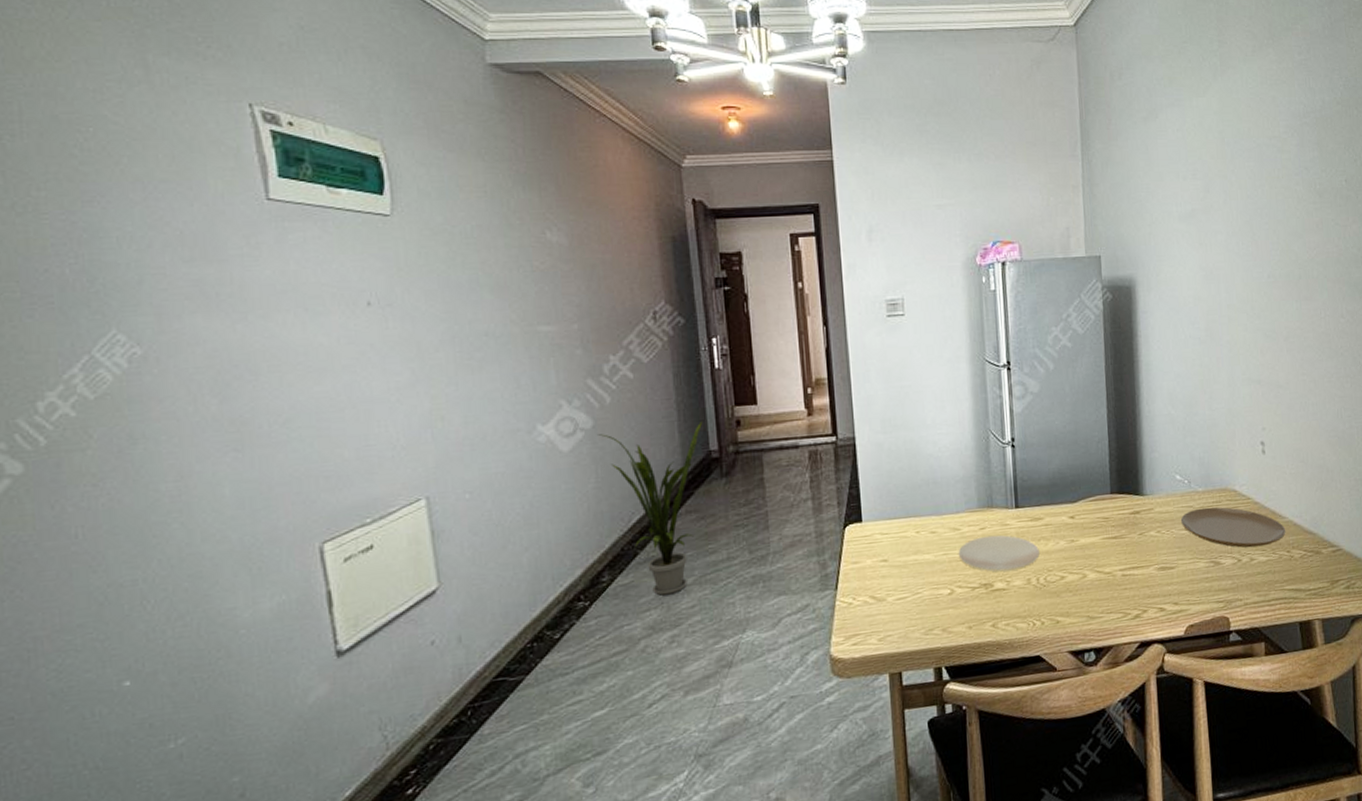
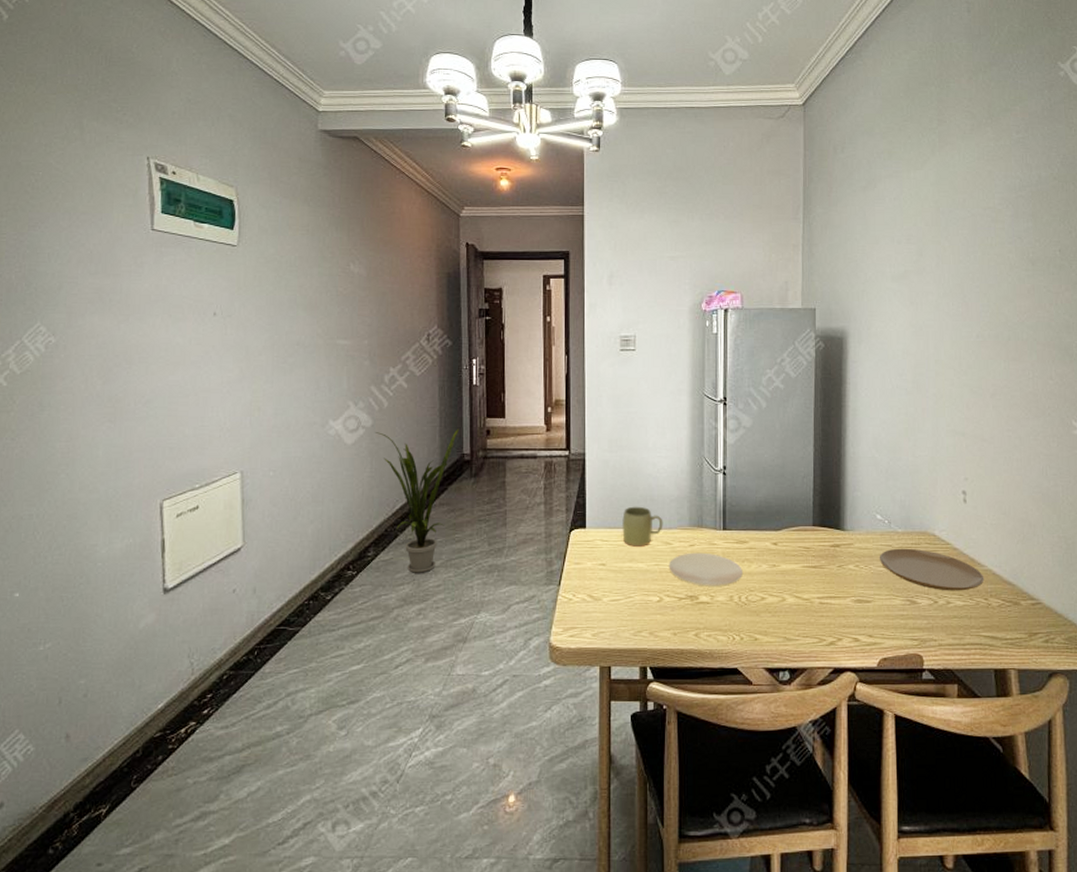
mug: none [902,491,950,537] -> present [621,506,663,547]

